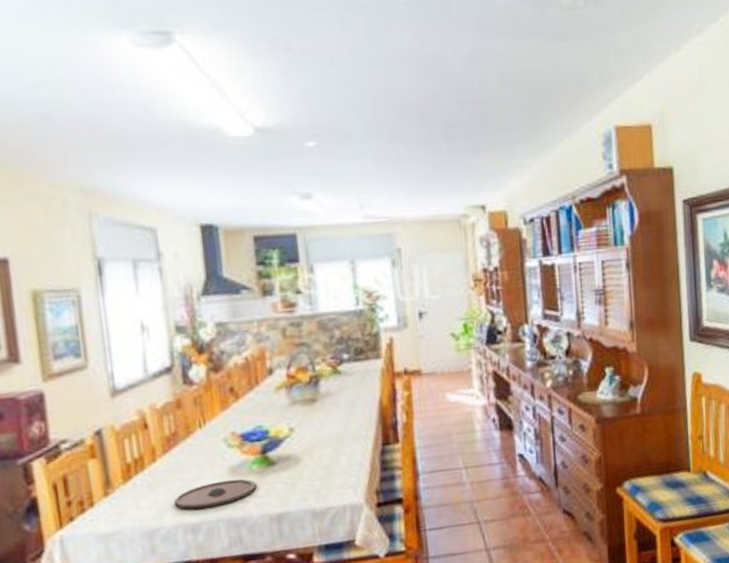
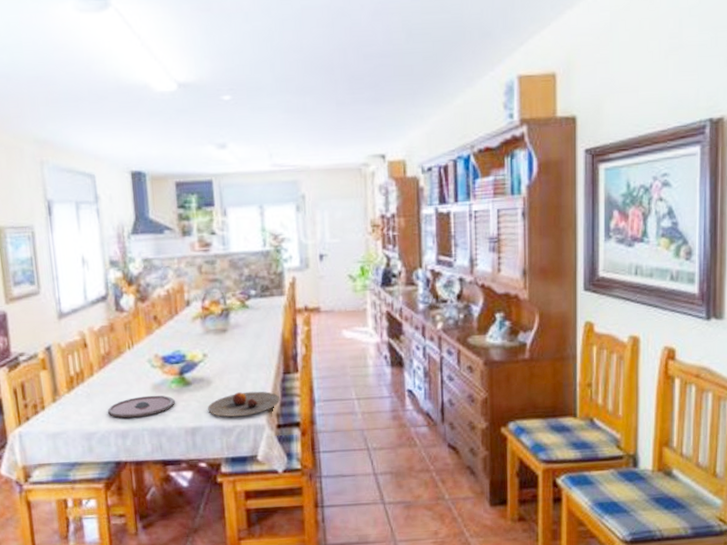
plate: none [296,466,380,499] -> present [208,391,281,417]

